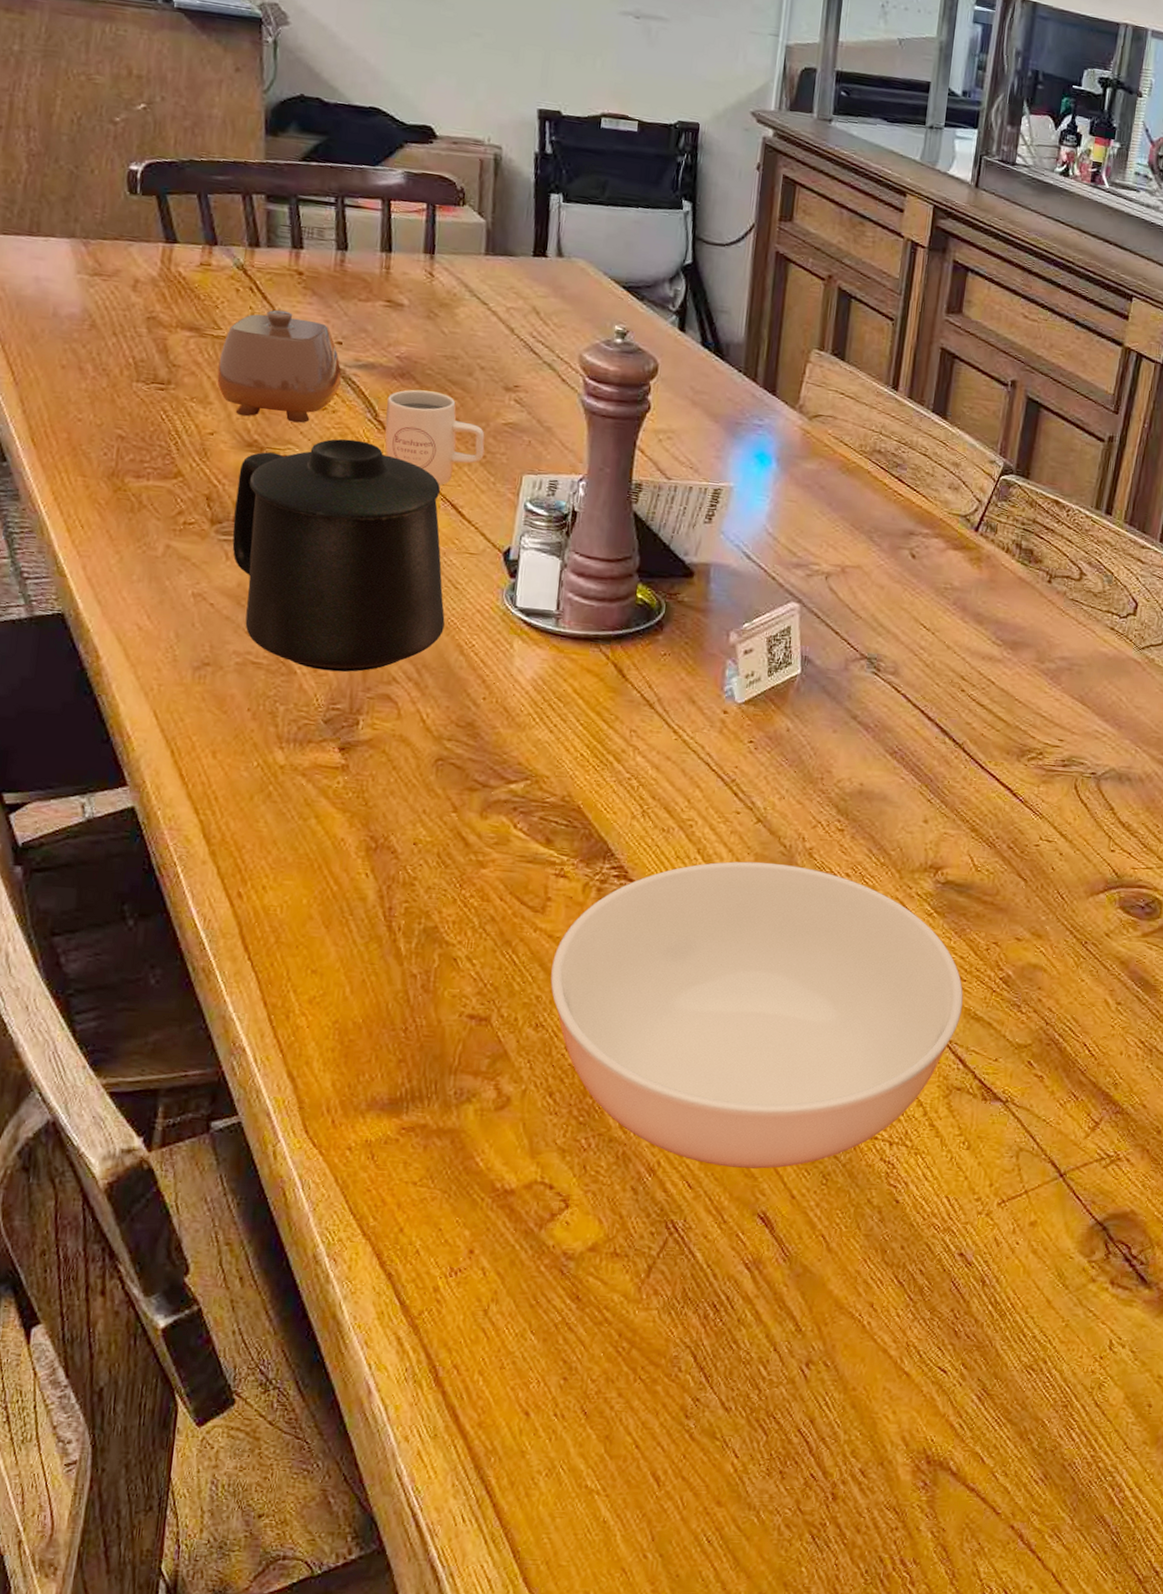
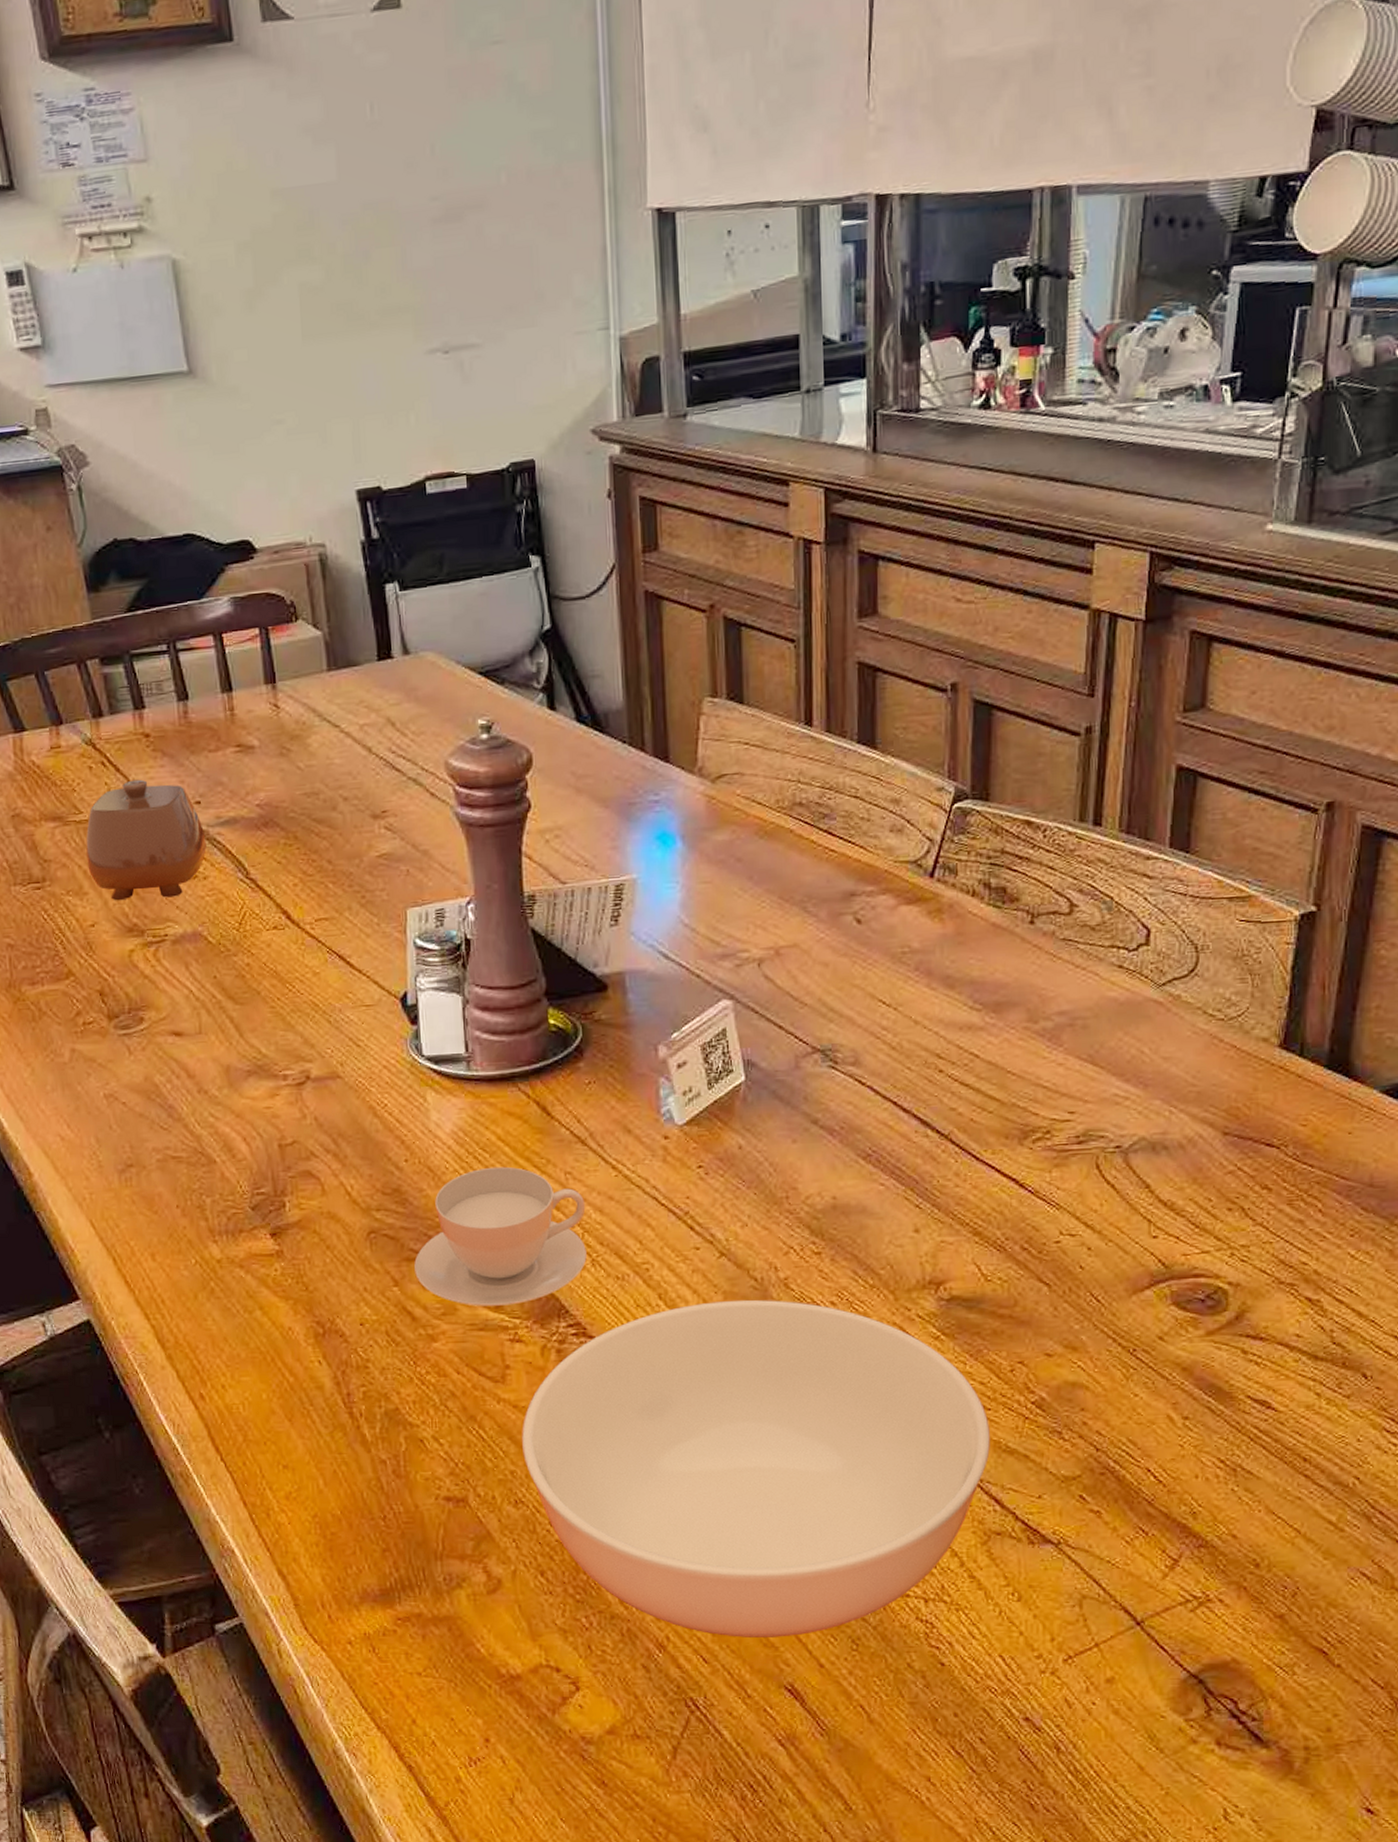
mug: present [232,439,445,672] -> none [125,904,353,1155]
mug: present [384,389,485,486] -> none [255,835,363,937]
teacup: none [475,715,645,843] -> present [414,1166,587,1306]

